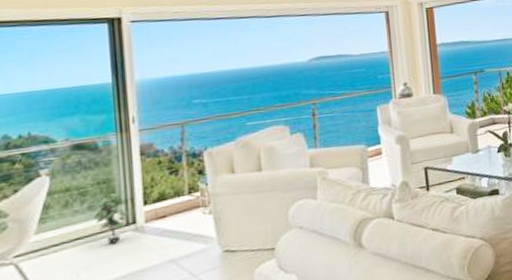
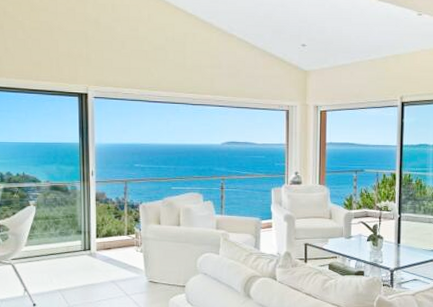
potted plant: present [93,190,129,244] -> none [63,225,86,262]

